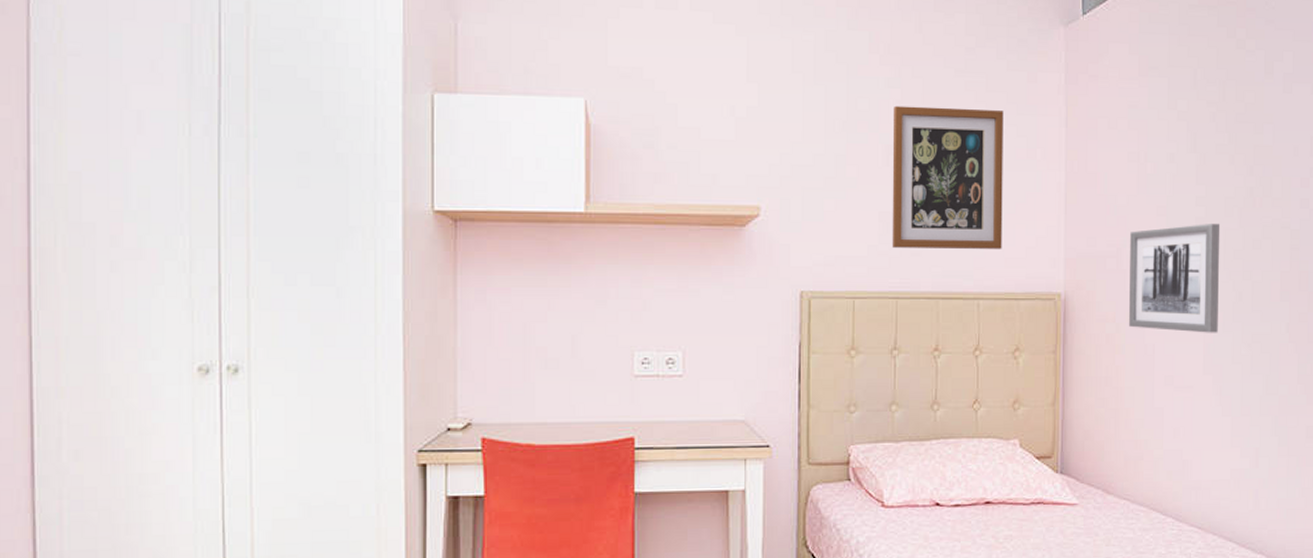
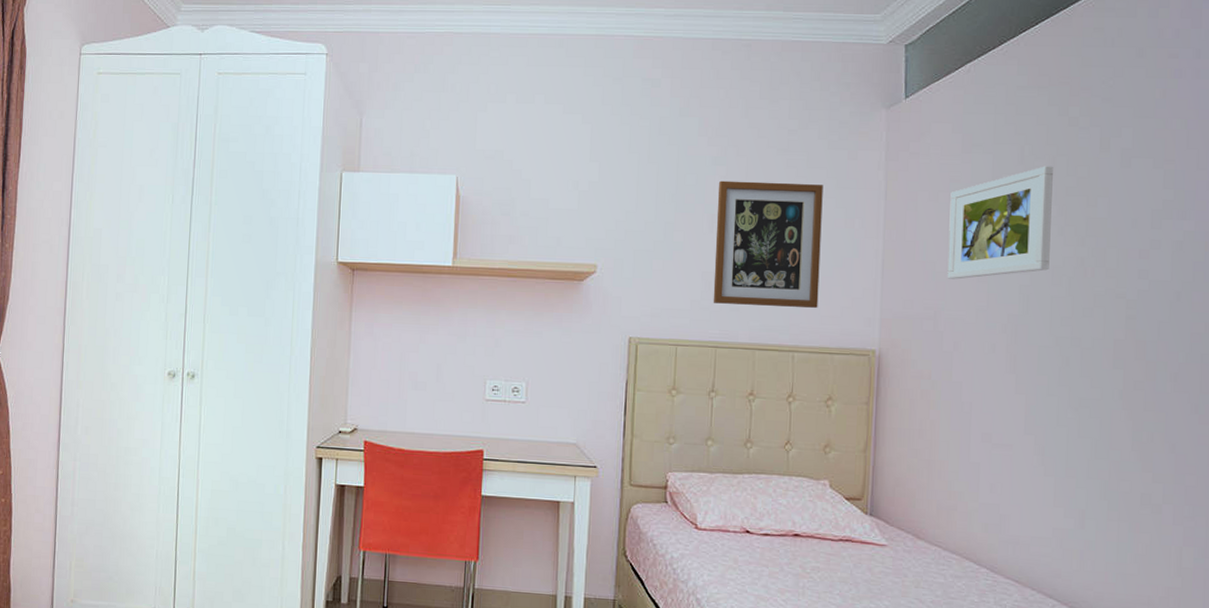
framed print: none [1128,91,1223,213] -> present [947,166,1053,280]
wall art: present [1129,223,1221,333] -> none [945,290,1047,396]

